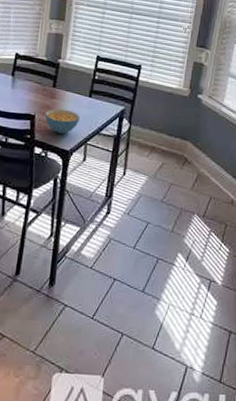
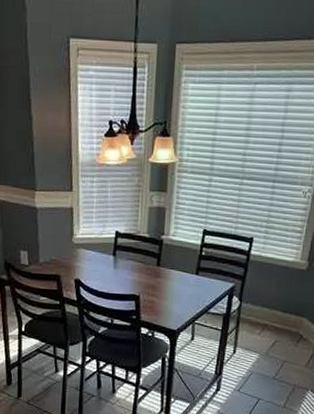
cereal bowl: present [45,108,80,134] -> none [150,288,187,313]

